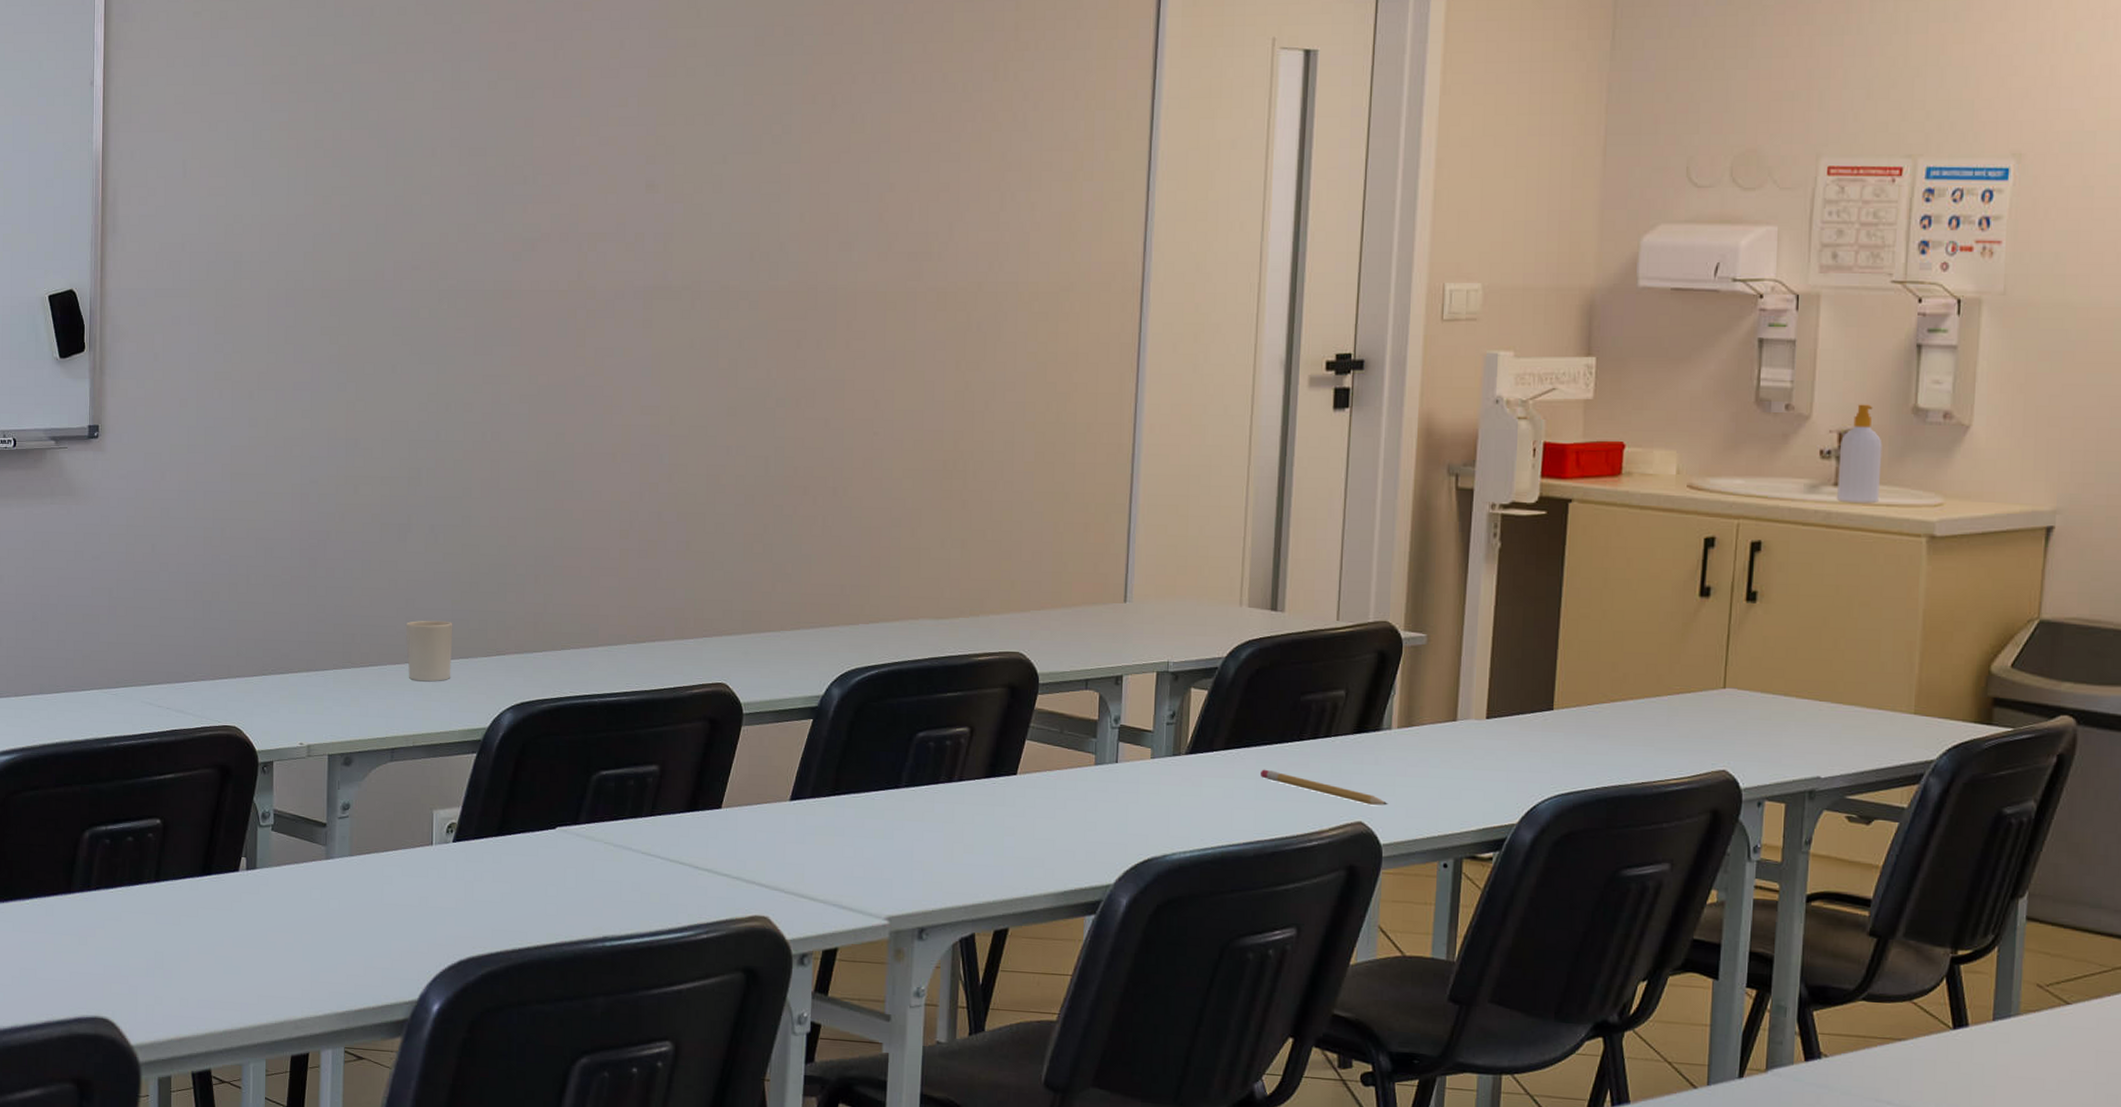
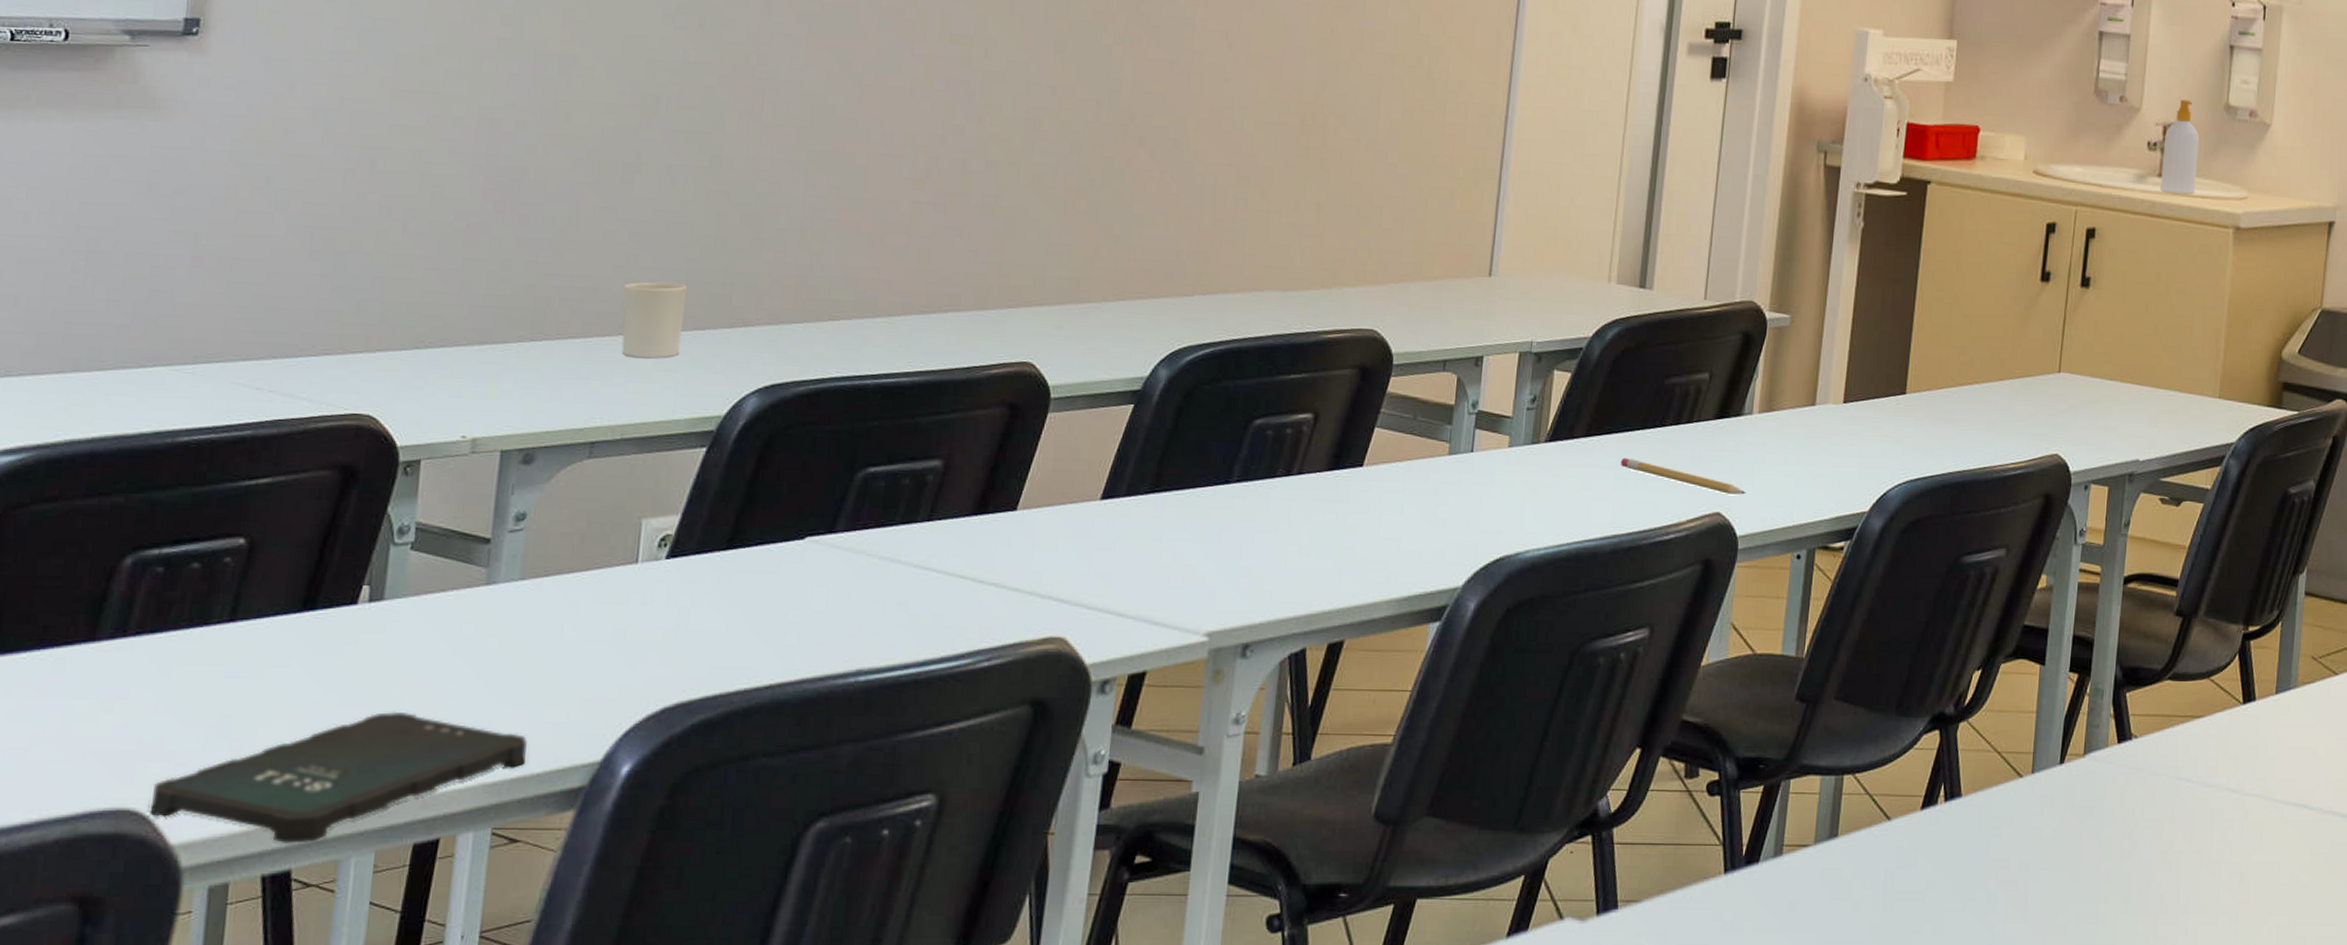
tablet: none [117,953,364,1050] -> present [151,711,527,843]

